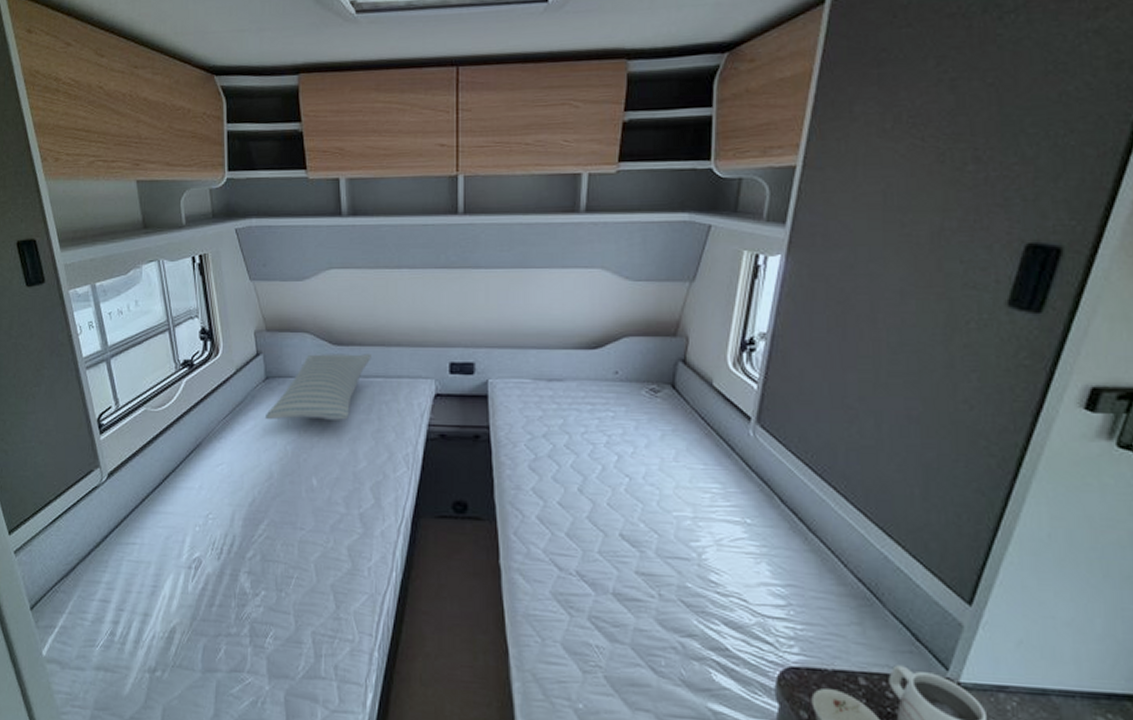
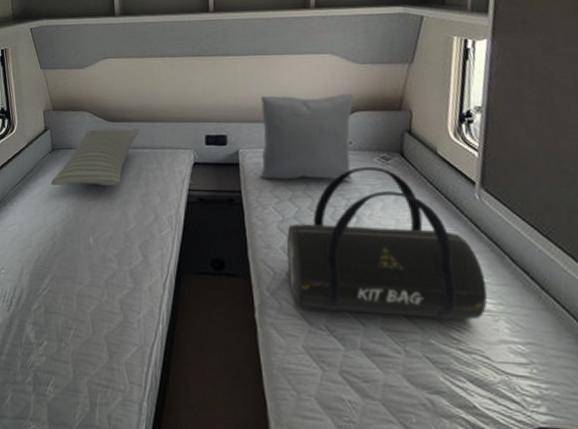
pillow: none [511,316,624,415] -> present [259,93,354,180]
duffel bag: none [537,400,752,563] -> present [286,167,488,320]

